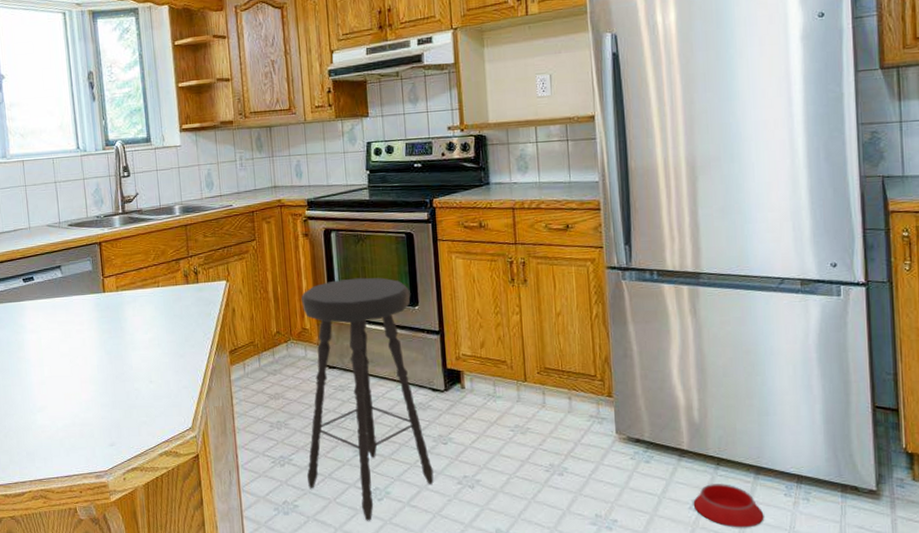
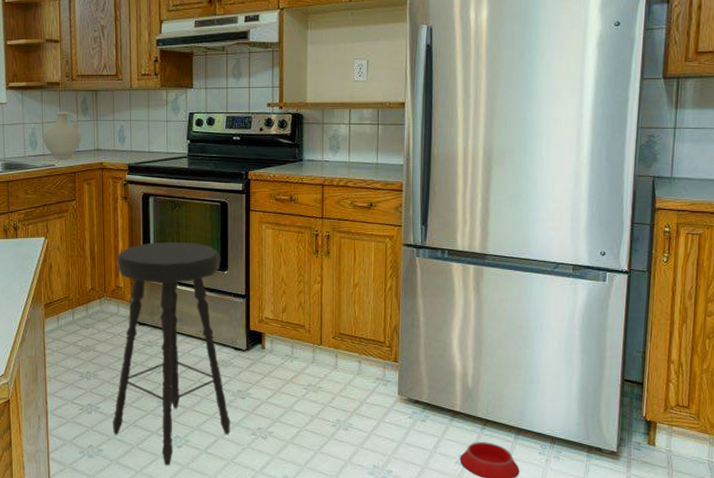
ceramic jug: none [218,150,258,199] -> present [43,112,81,159]

